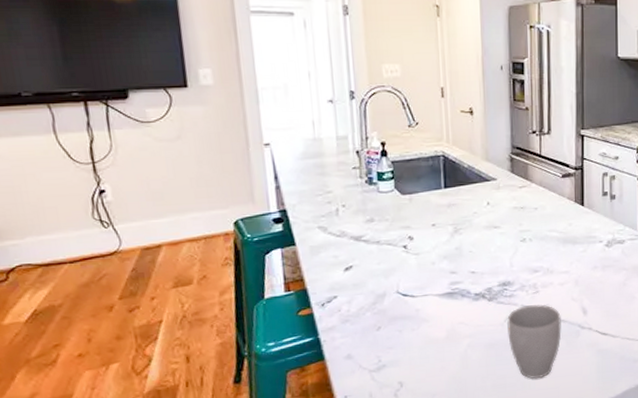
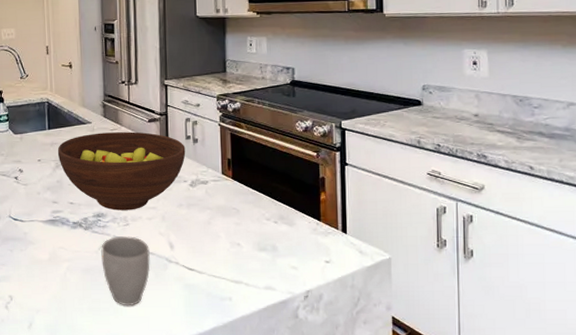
fruit bowl: none [455,188,602,278] -> present [57,132,186,211]

